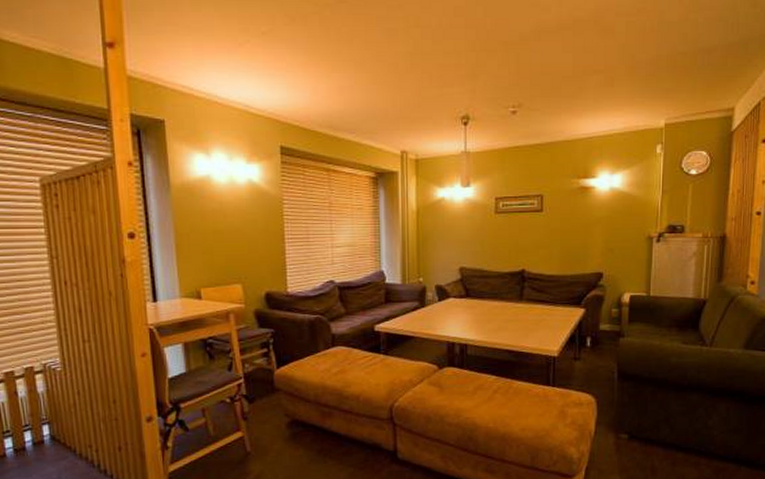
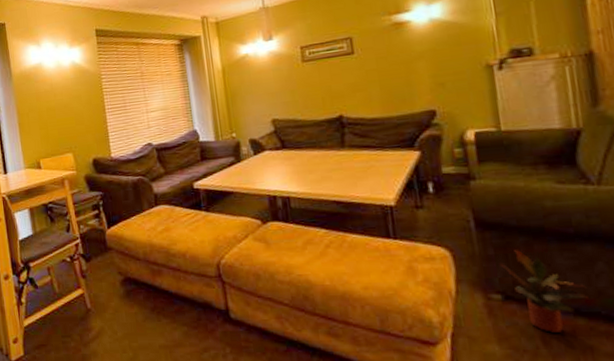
potted plant: none [632,397,688,464] -> present [501,249,588,333]

